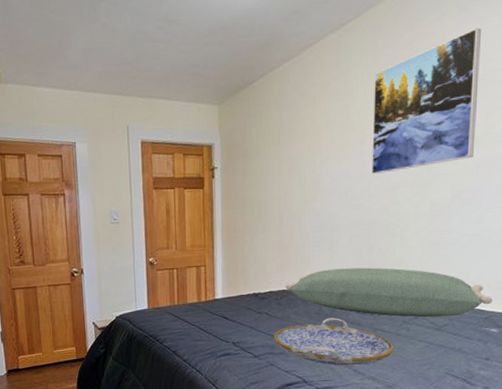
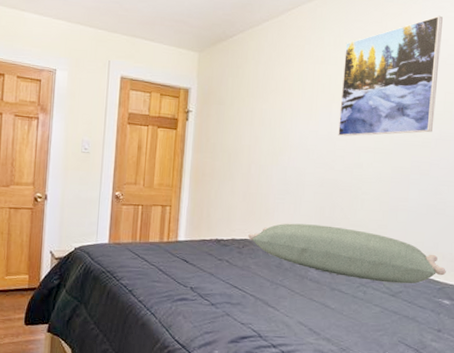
serving tray: present [273,318,395,366] -> none [232,272,351,325]

